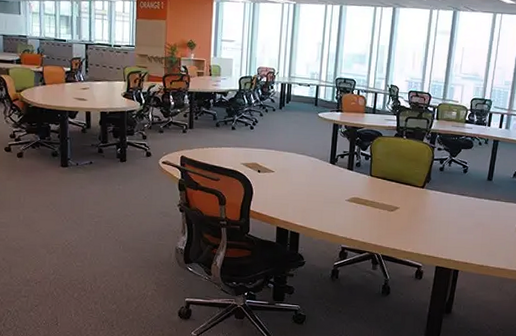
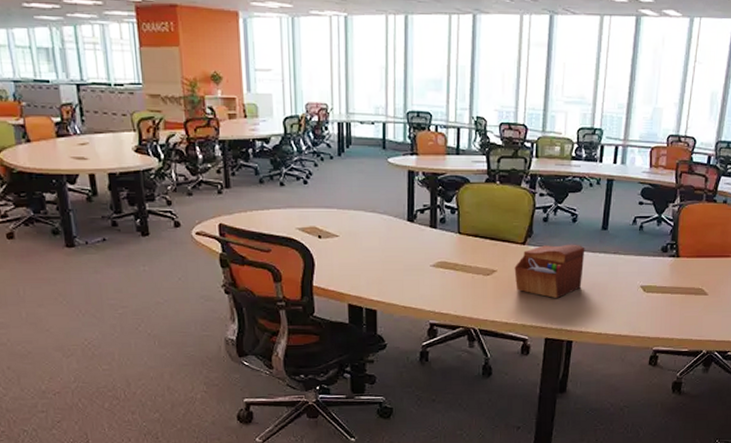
sewing box: none [414,190,473,234] -> present [514,244,585,298]

